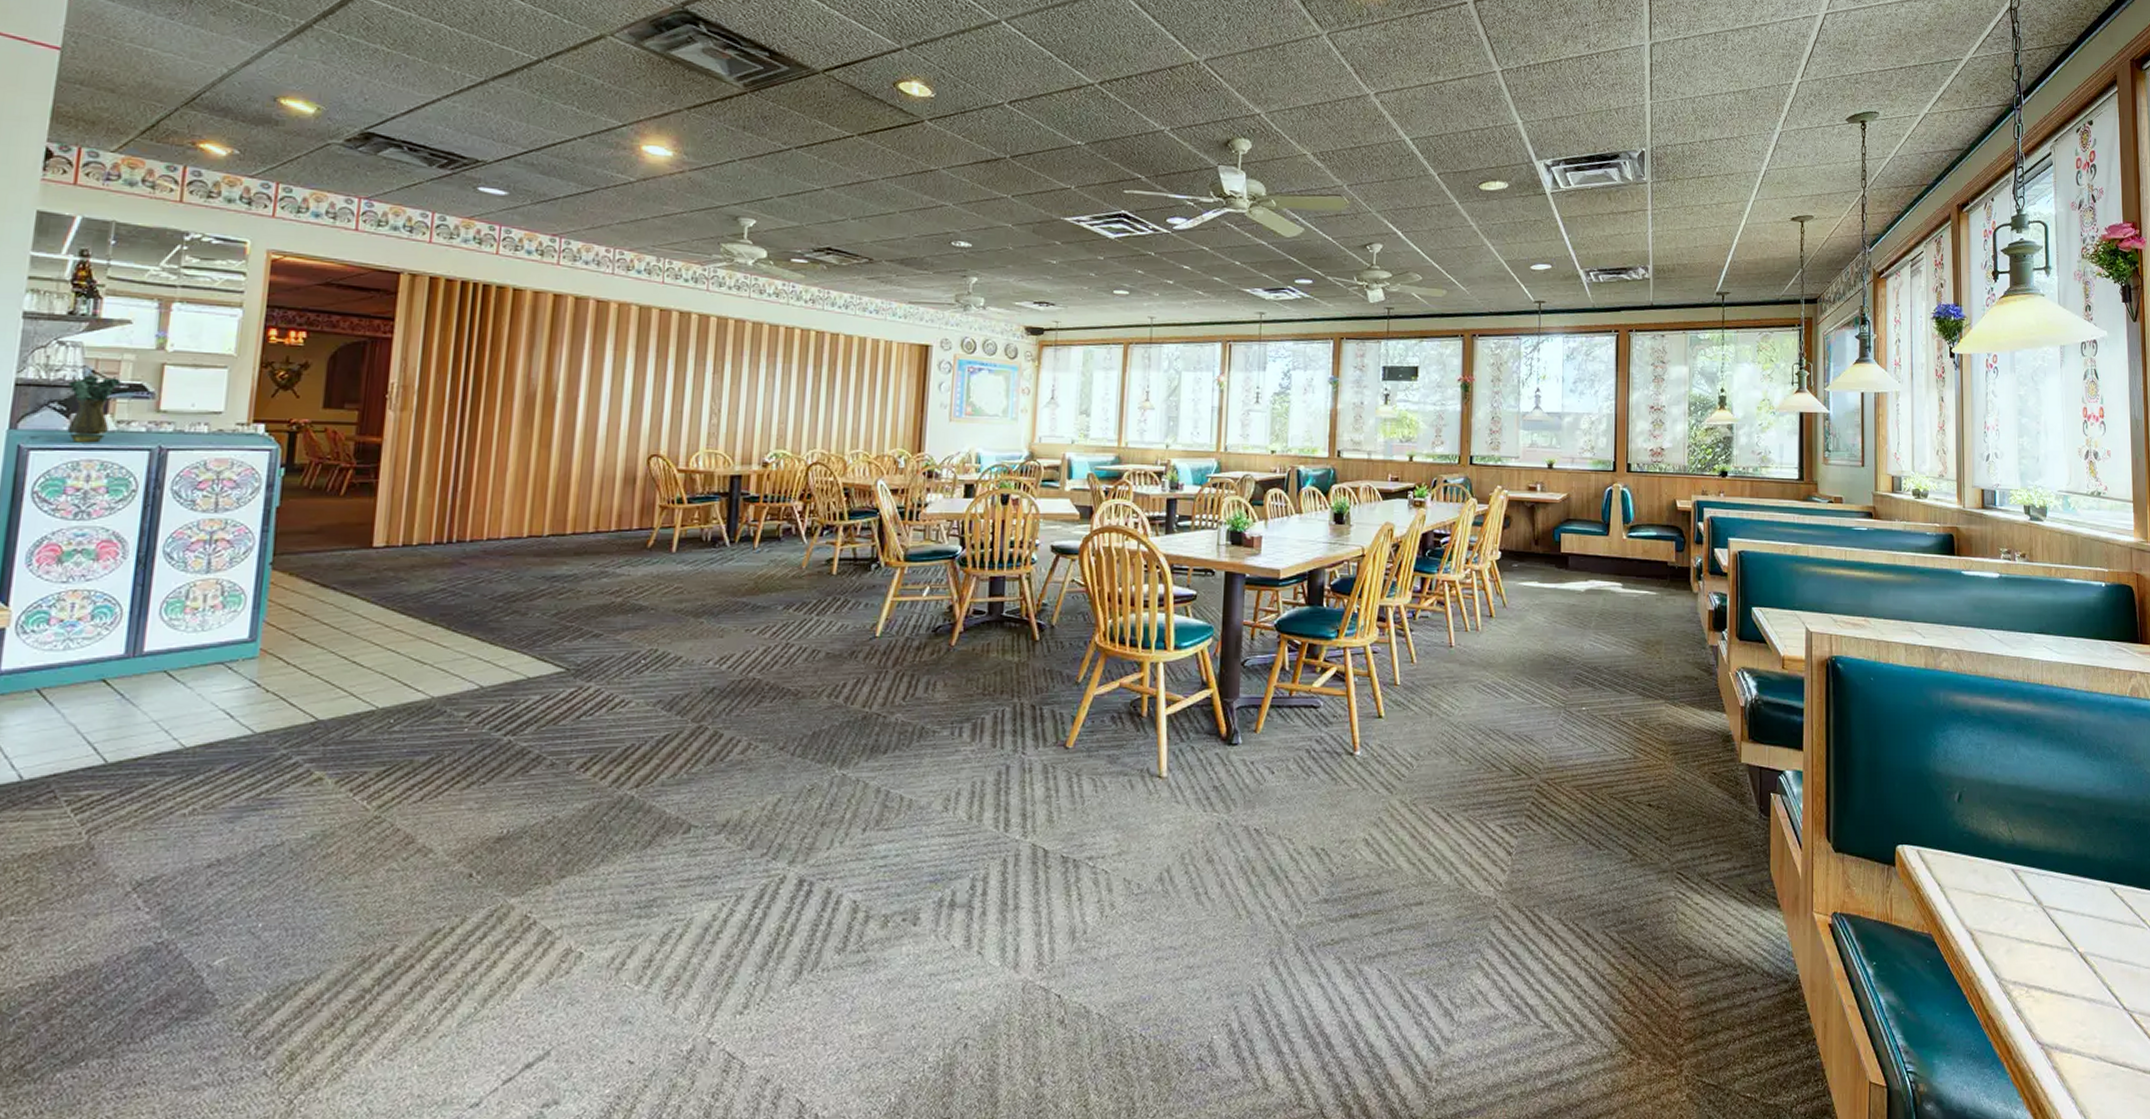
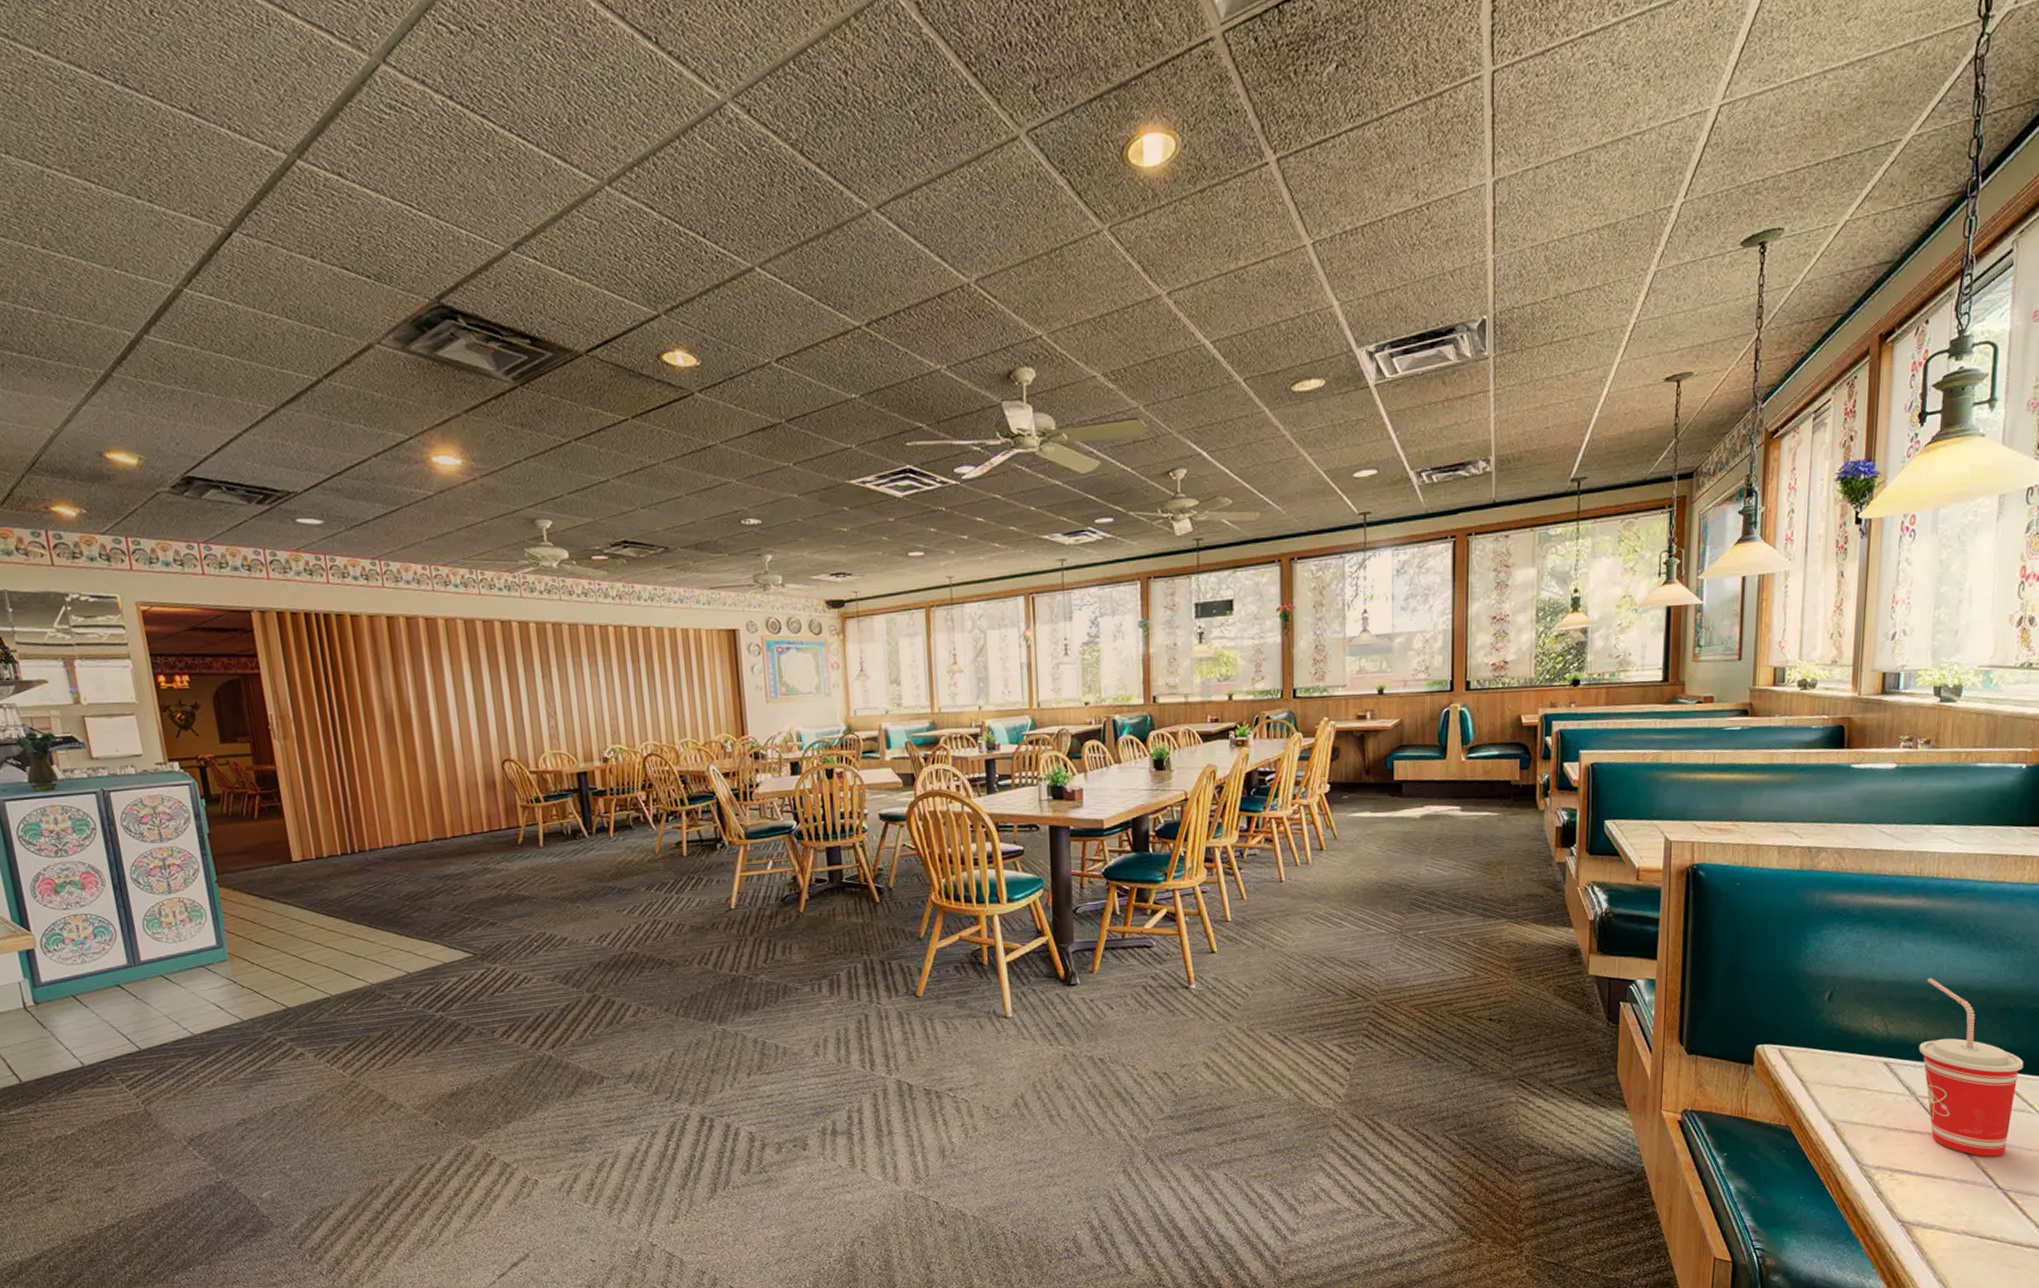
beverage cup: none [2041,784,2133,974] -> present [1918,978,2024,1157]

